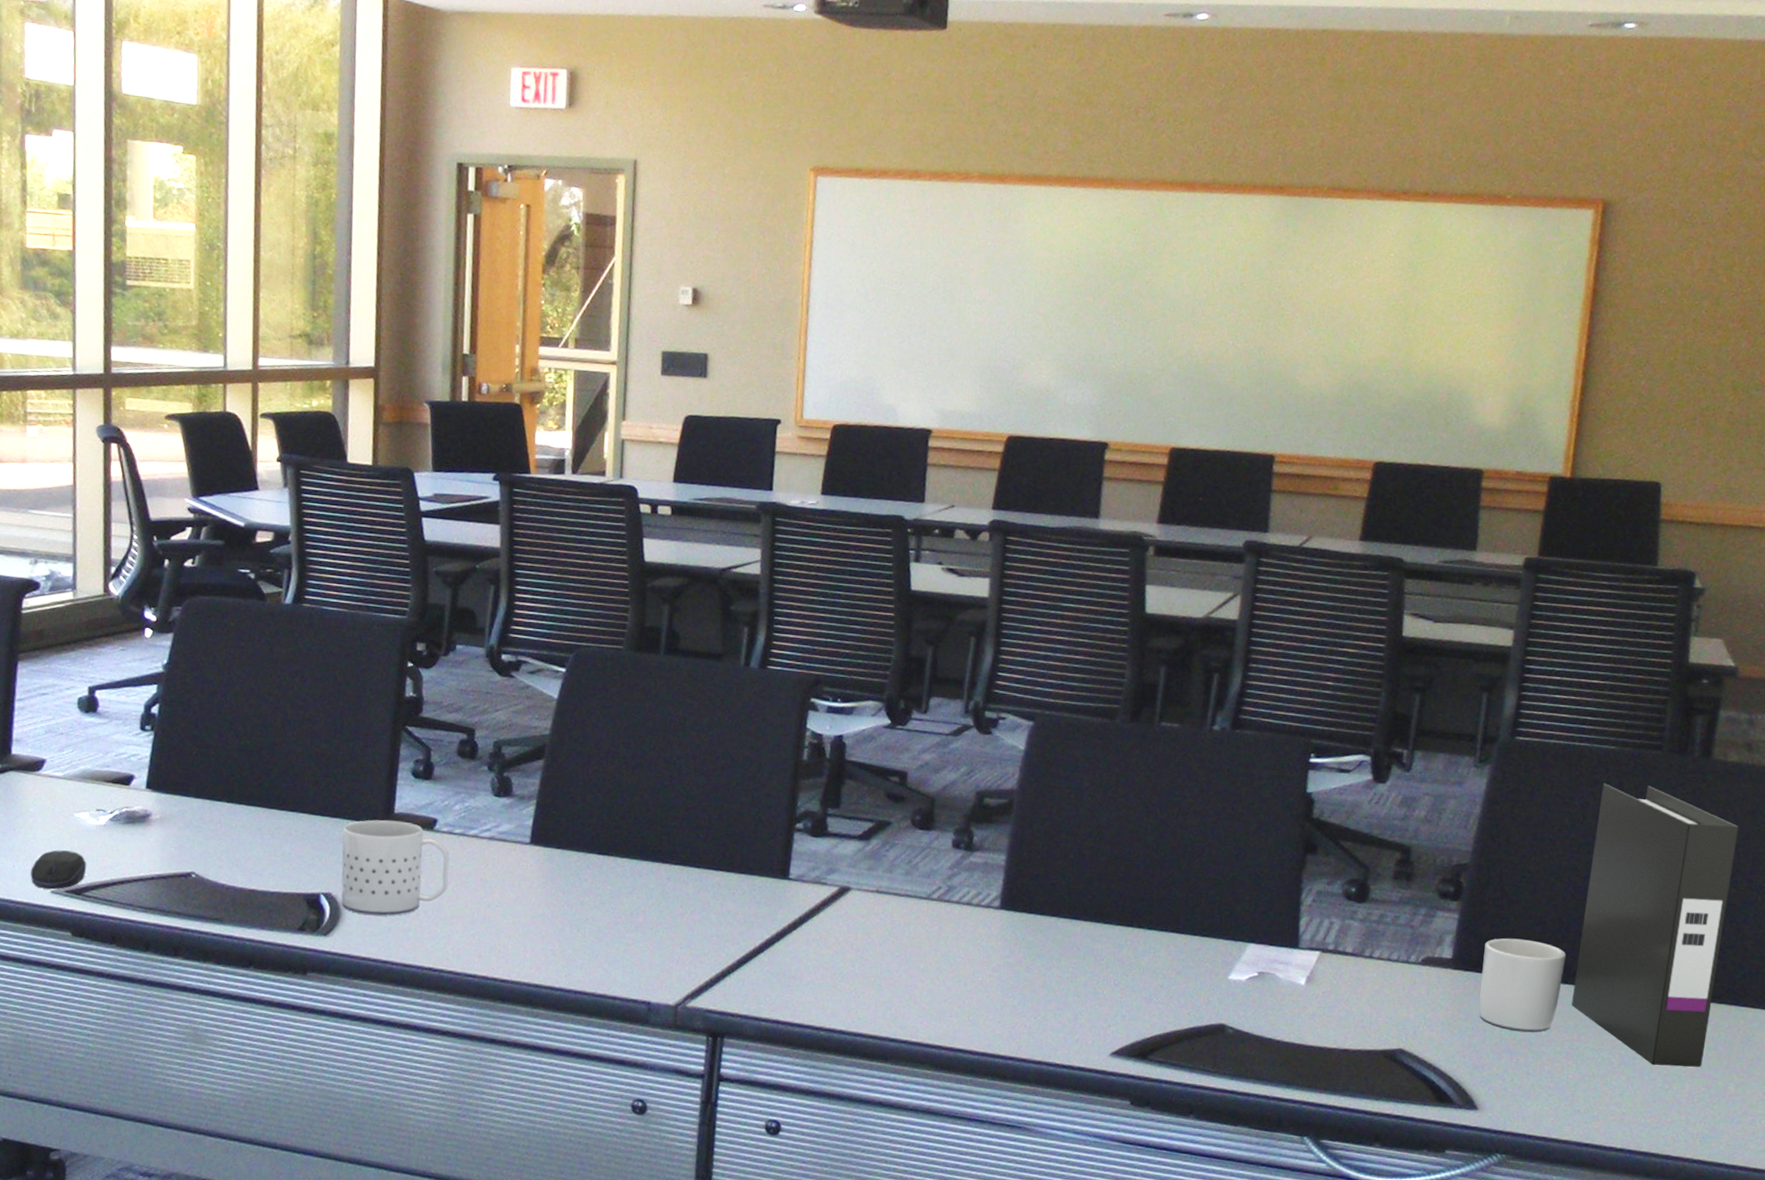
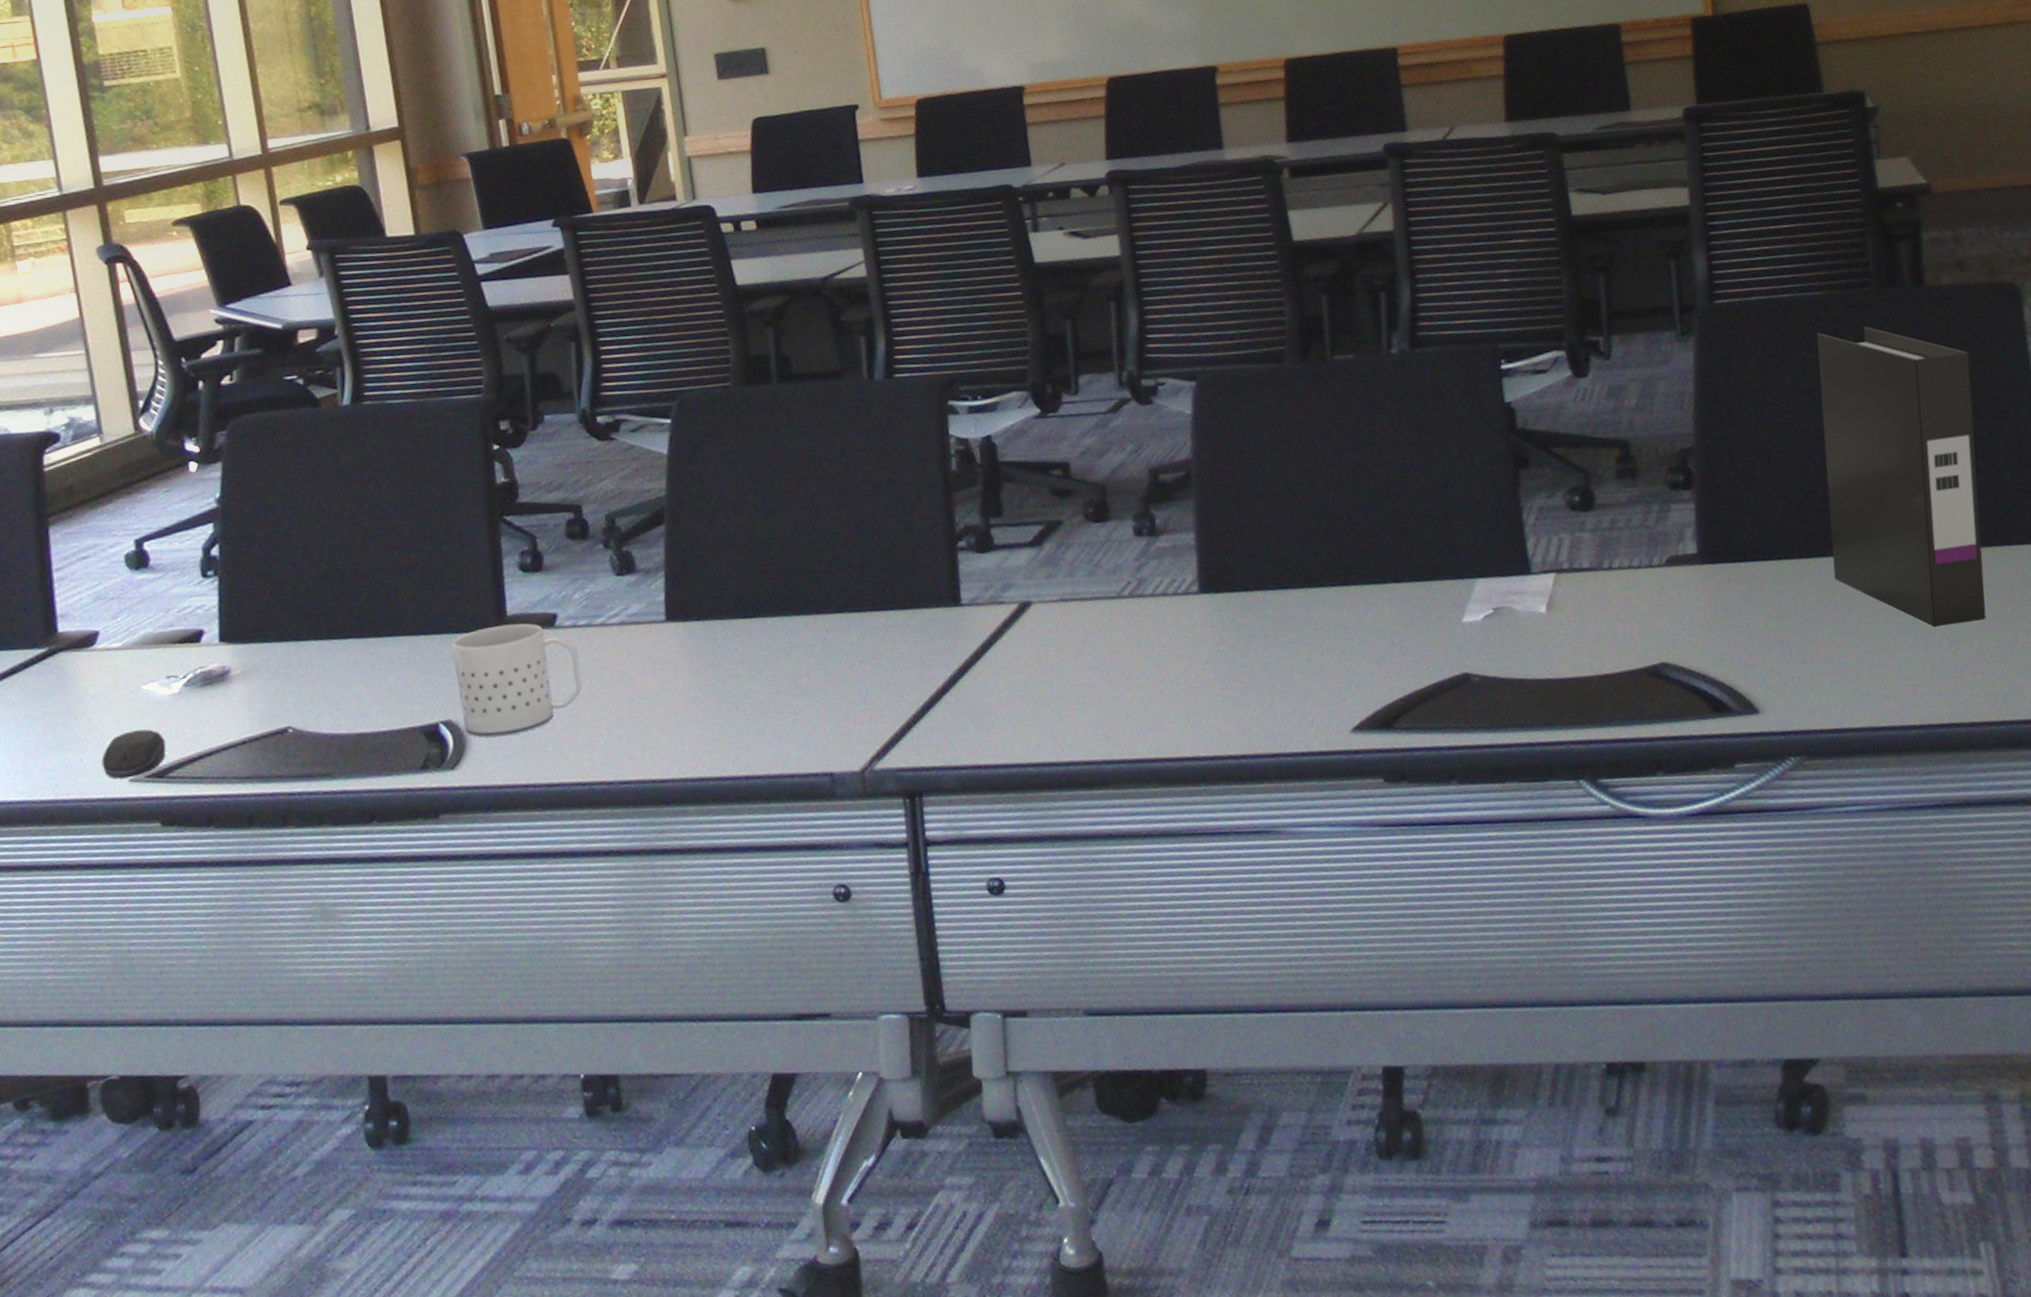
mug: present [1479,938,1567,1032] -> none [1729,516,1821,619]

